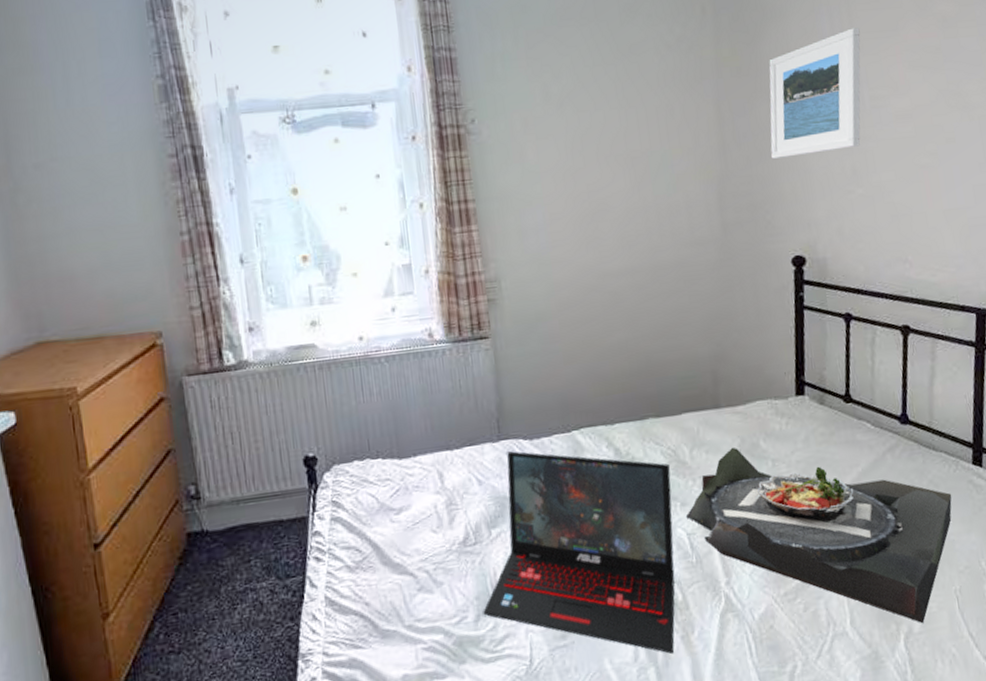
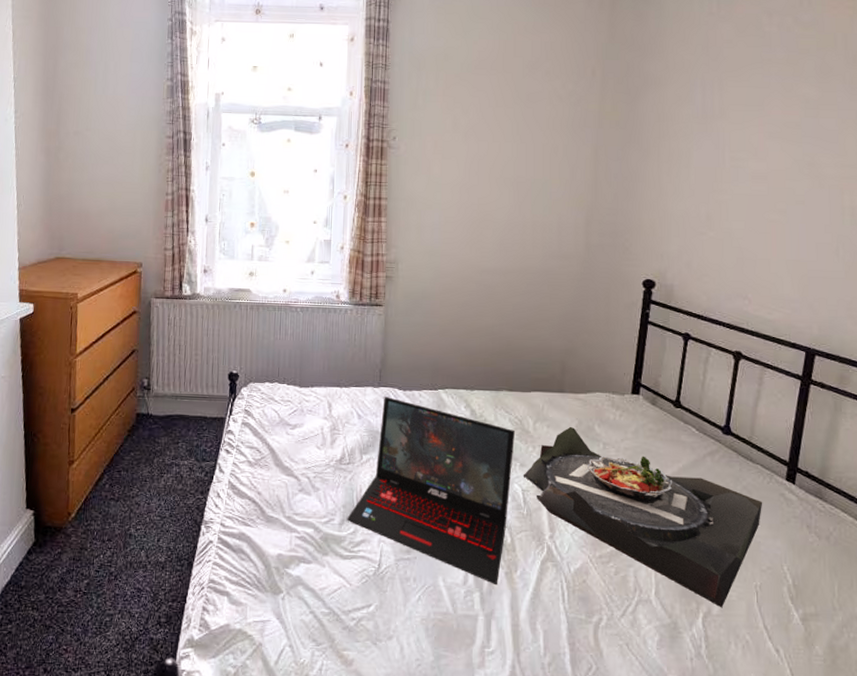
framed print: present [769,27,861,159] -> none [635,100,728,199]

